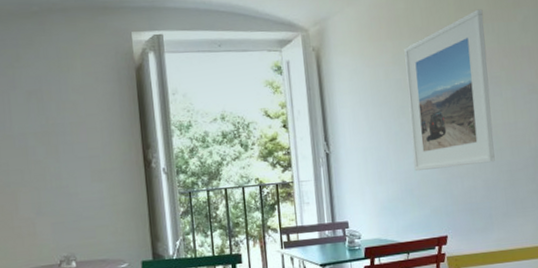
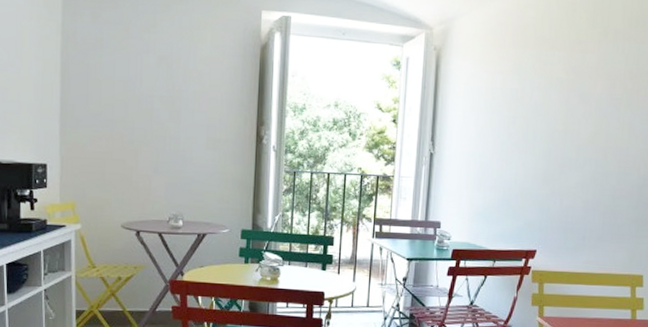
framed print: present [404,9,495,172] -> none [515,27,616,185]

